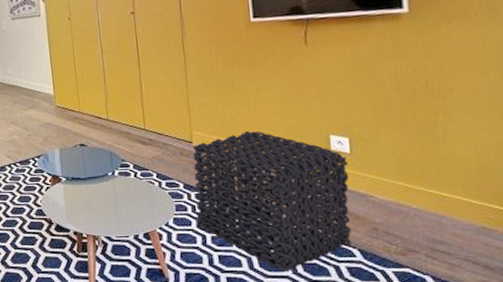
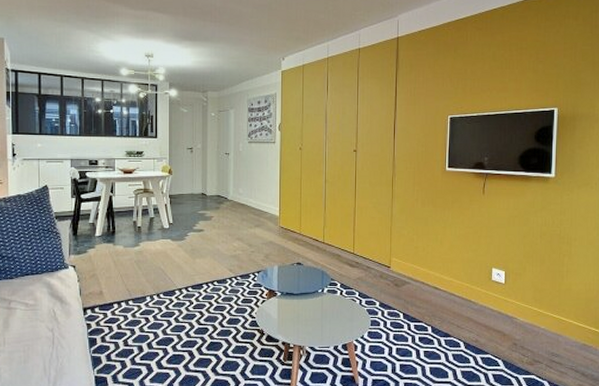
pouf: present [193,131,352,272] -> none [387,261,502,378]

